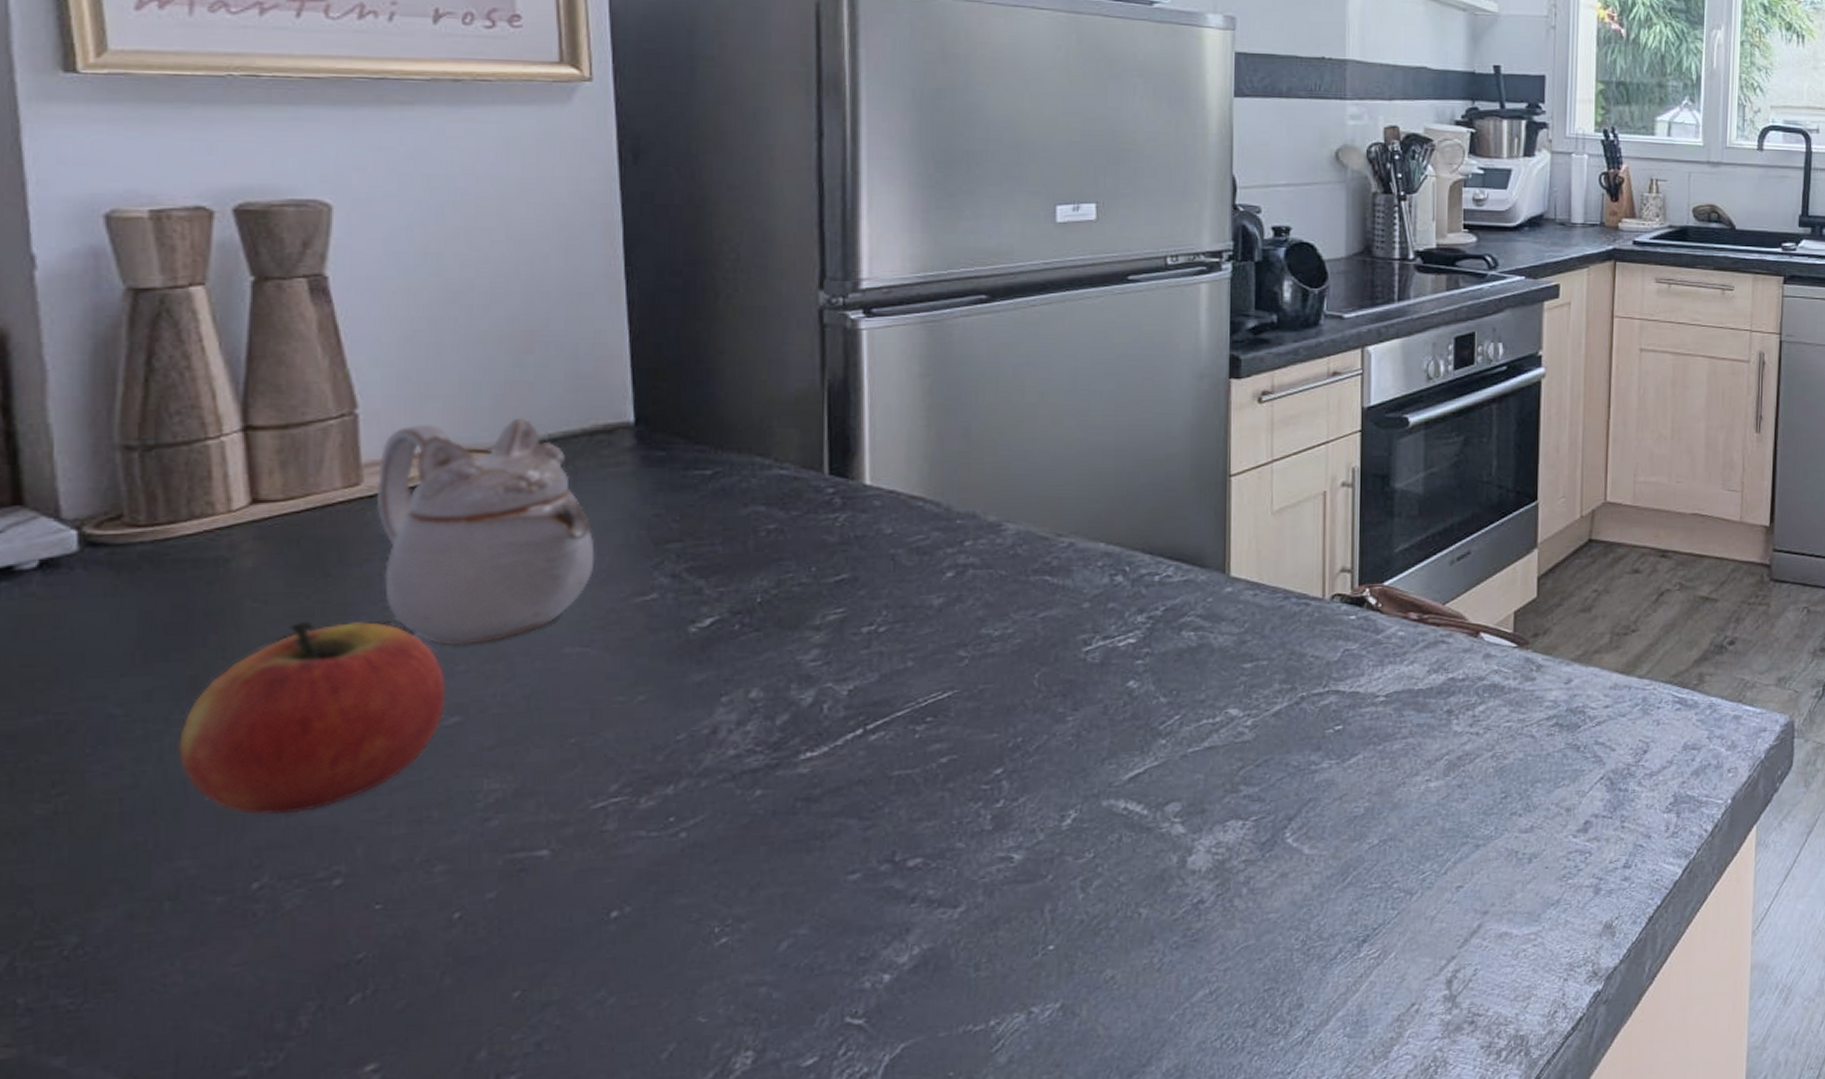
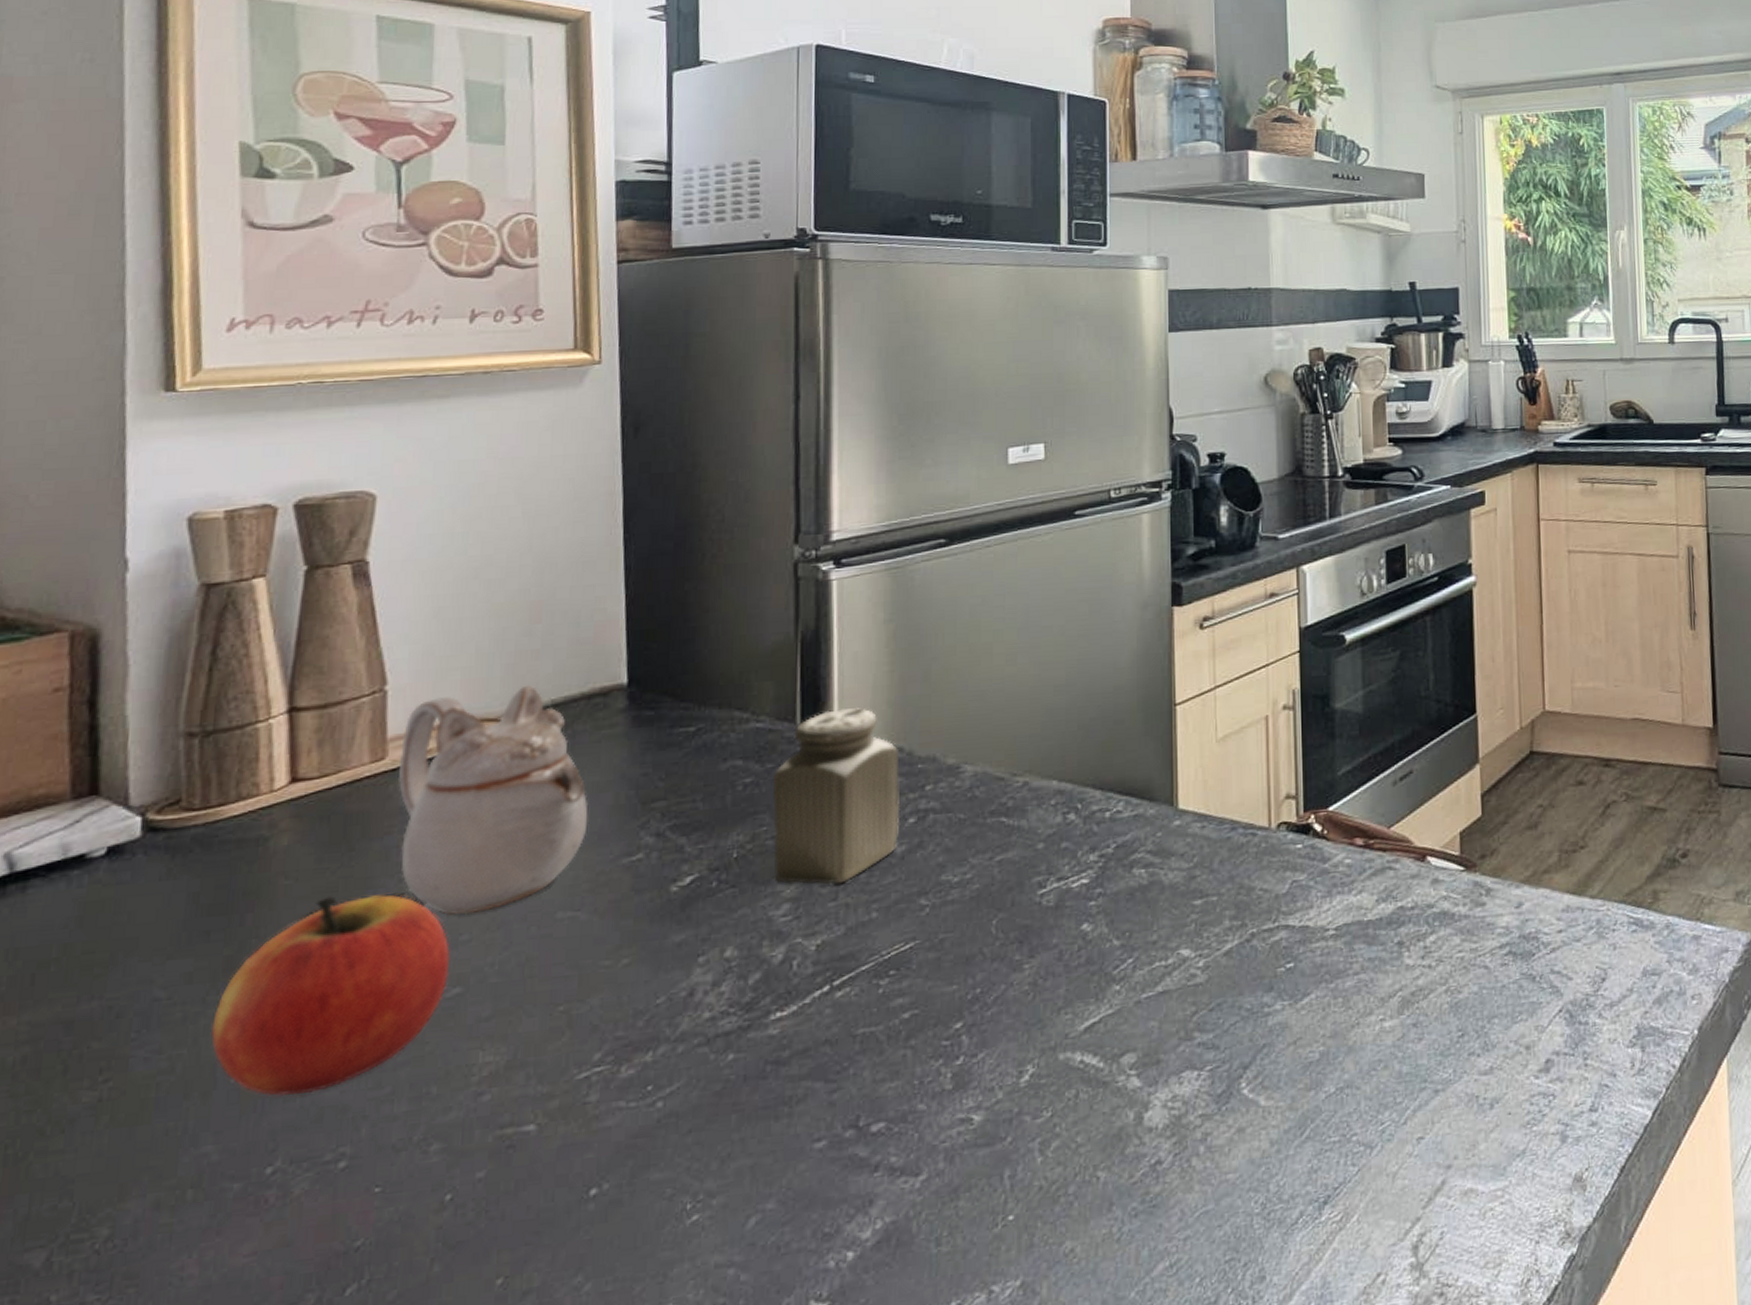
salt shaker: none [798,459,938,633] -> present [772,707,901,885]

